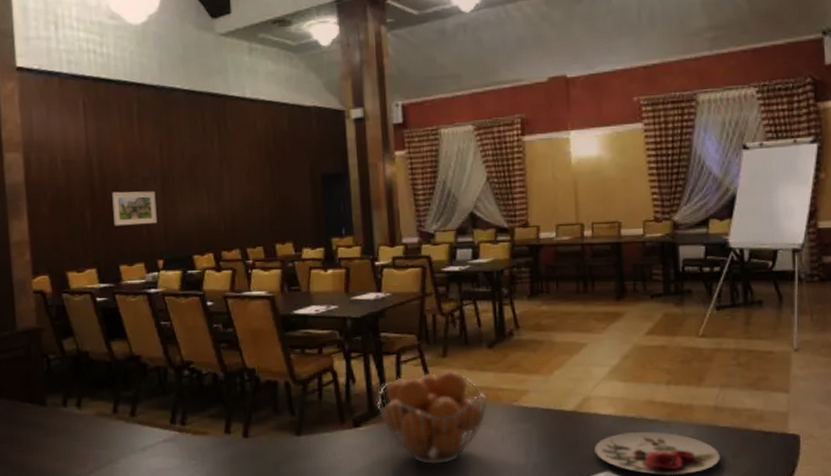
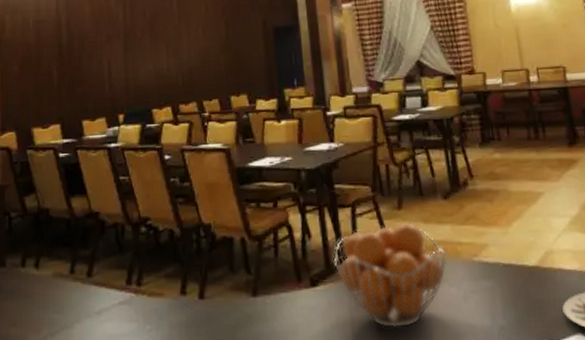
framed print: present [112,191,157,226] -> none [78,47,119,82]

